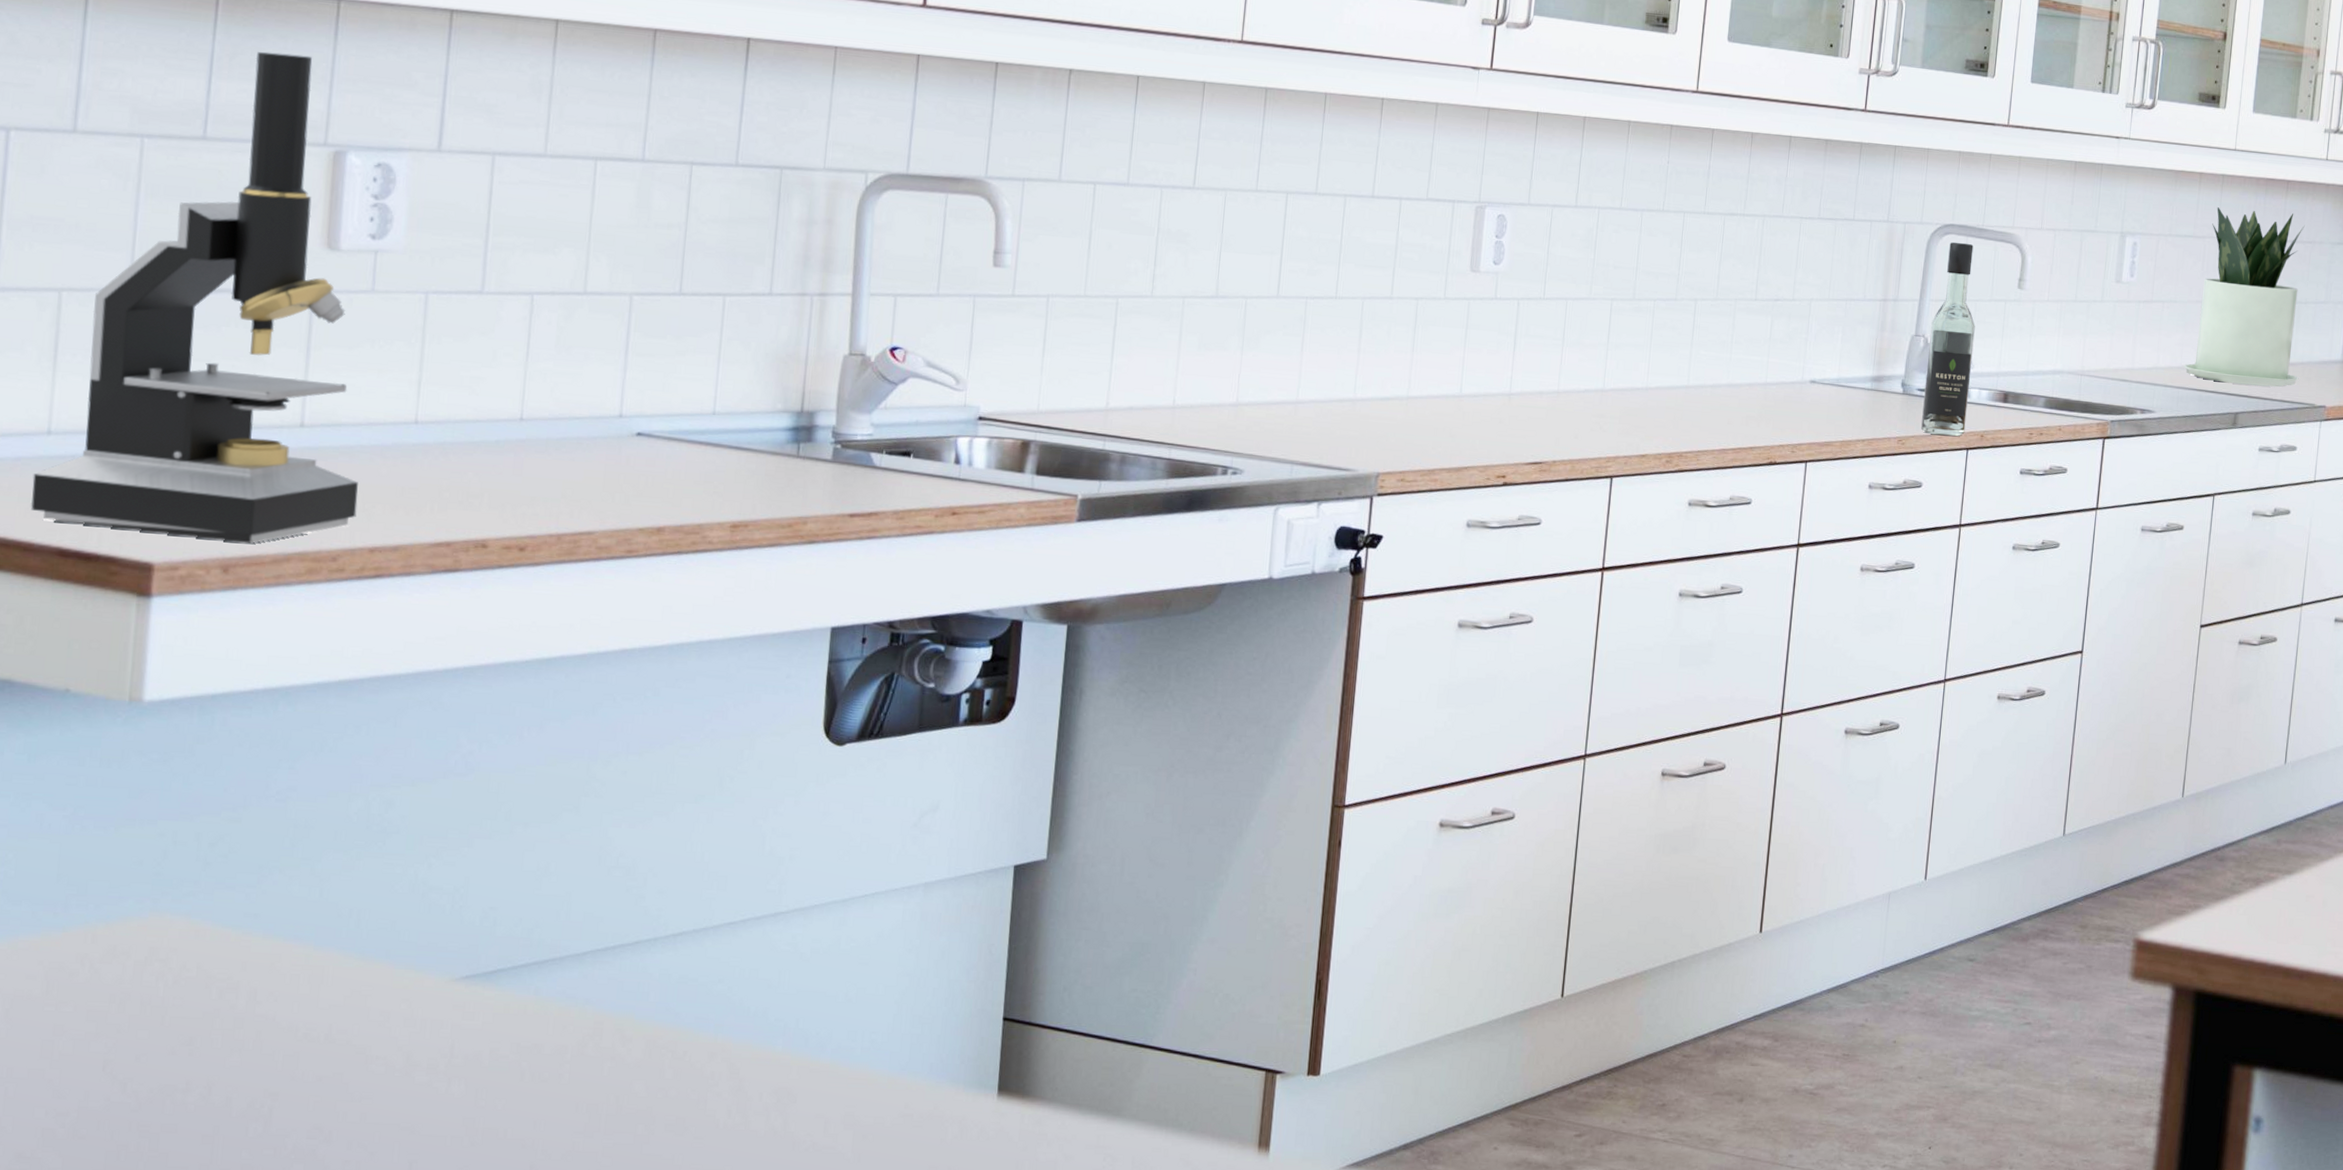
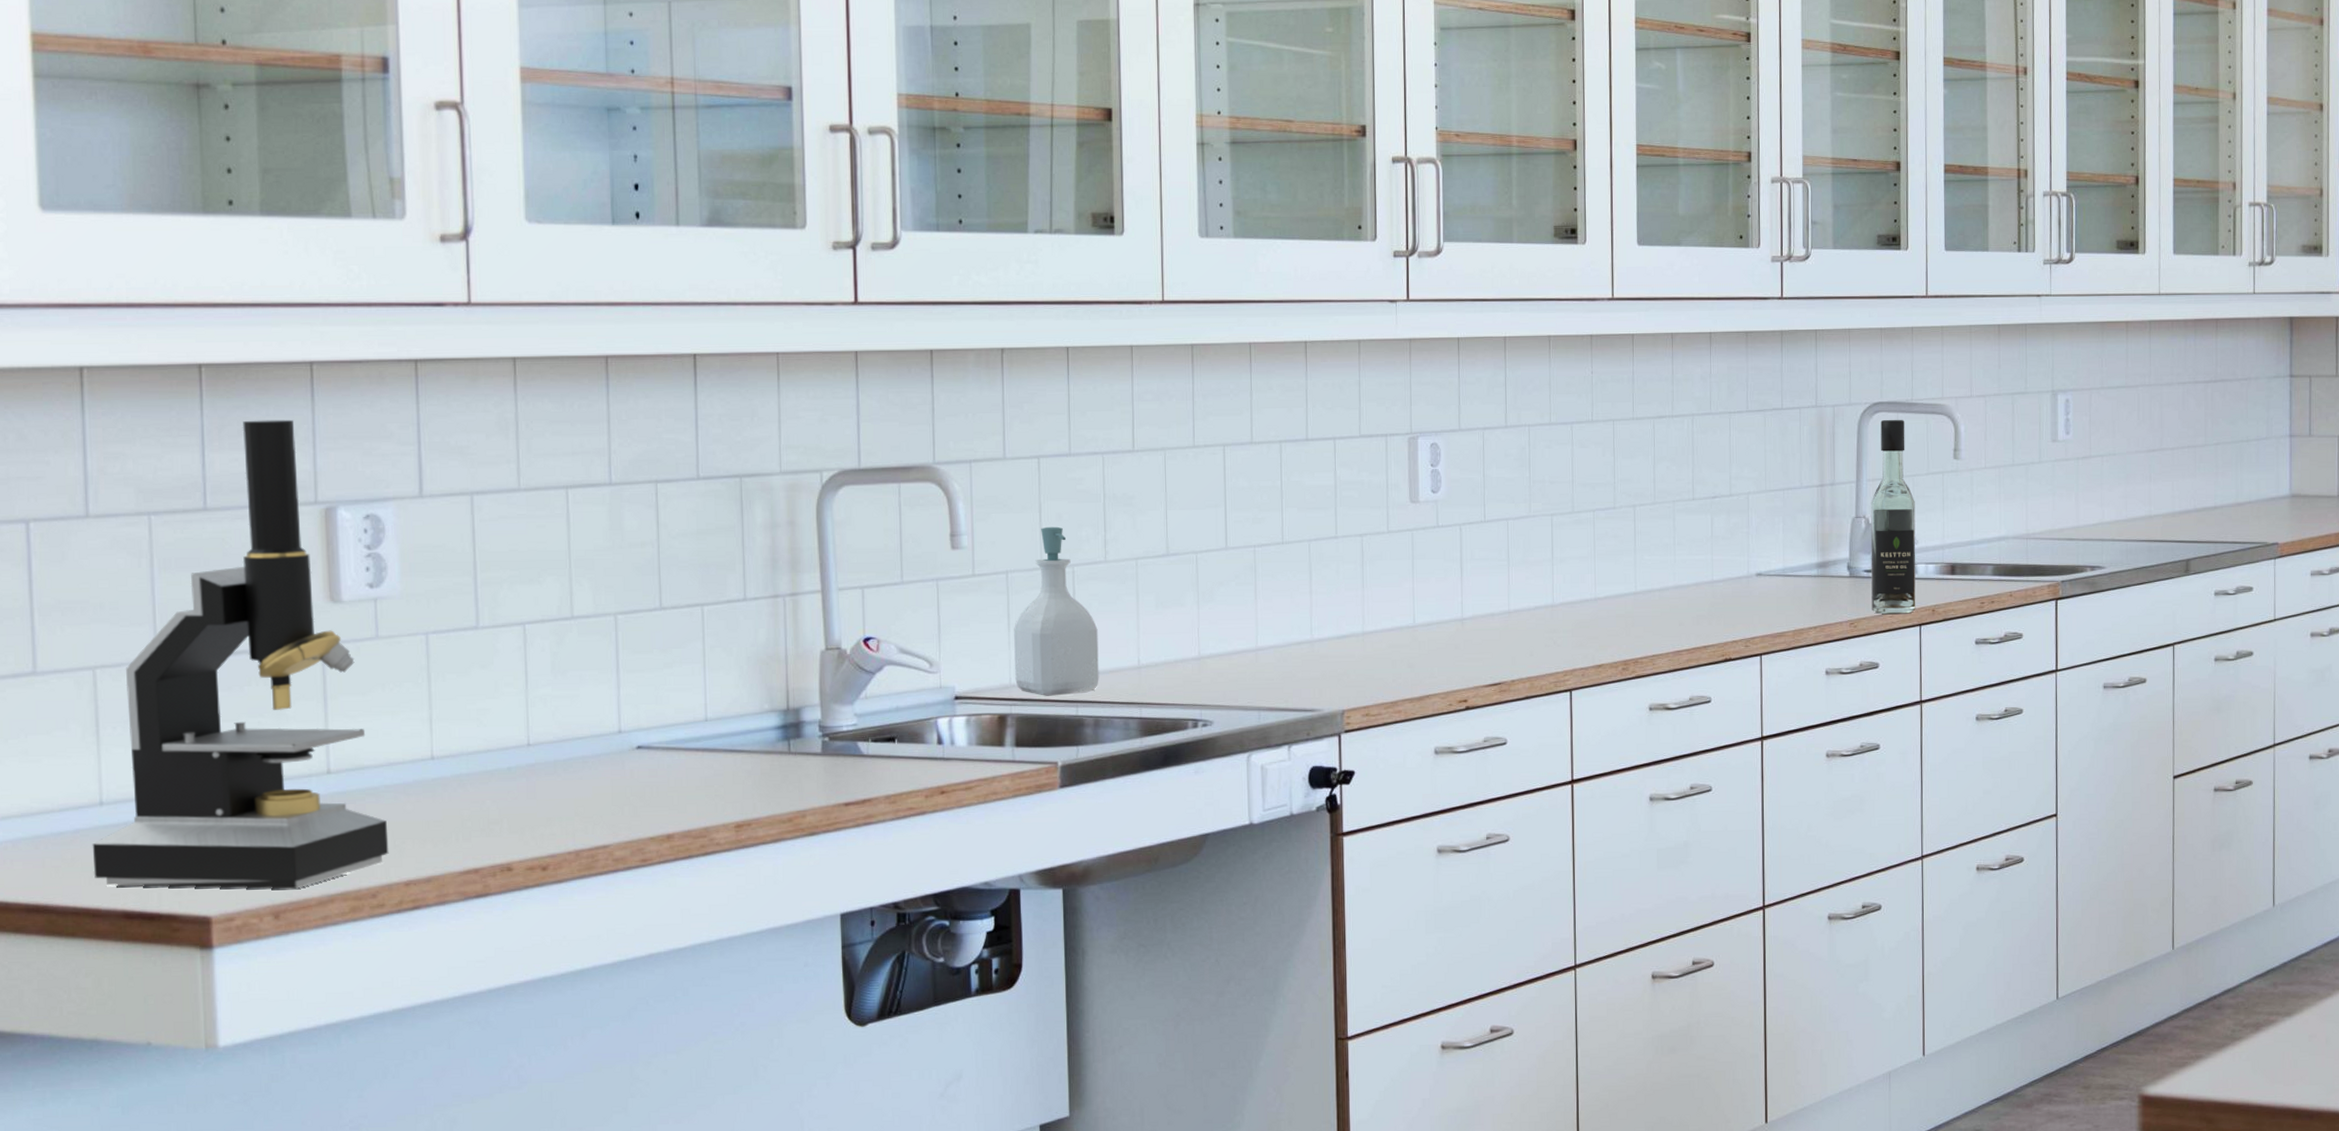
soap bottle: none [1043,254,1136,428] -> present [1014,526,1099,696]
planter: present [2184,207,2305,388] -> none [2130,352,2248,531]

